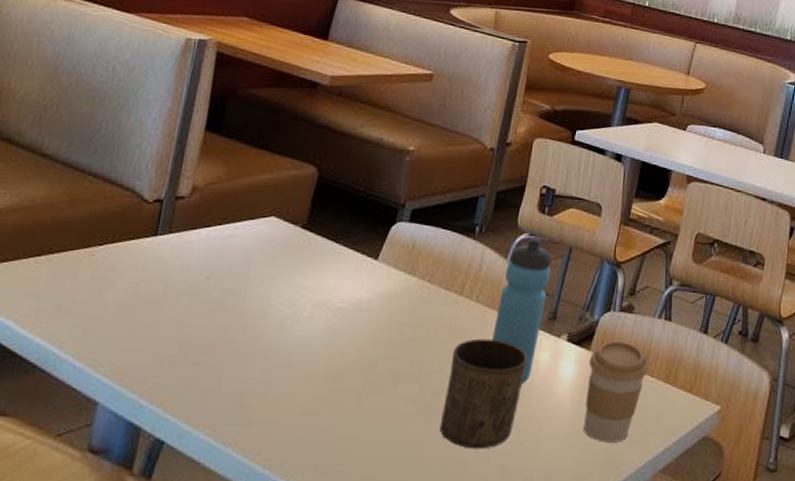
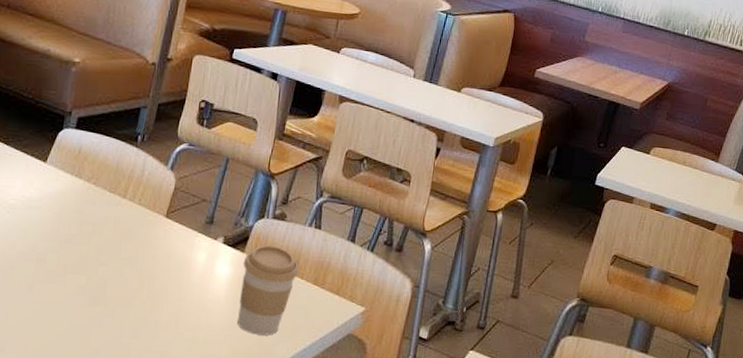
cup: present [439,338,528,449] -> none [104,237,187,336]
water bottle: present [492,239,552,385] -> none [153,149,210,281]

